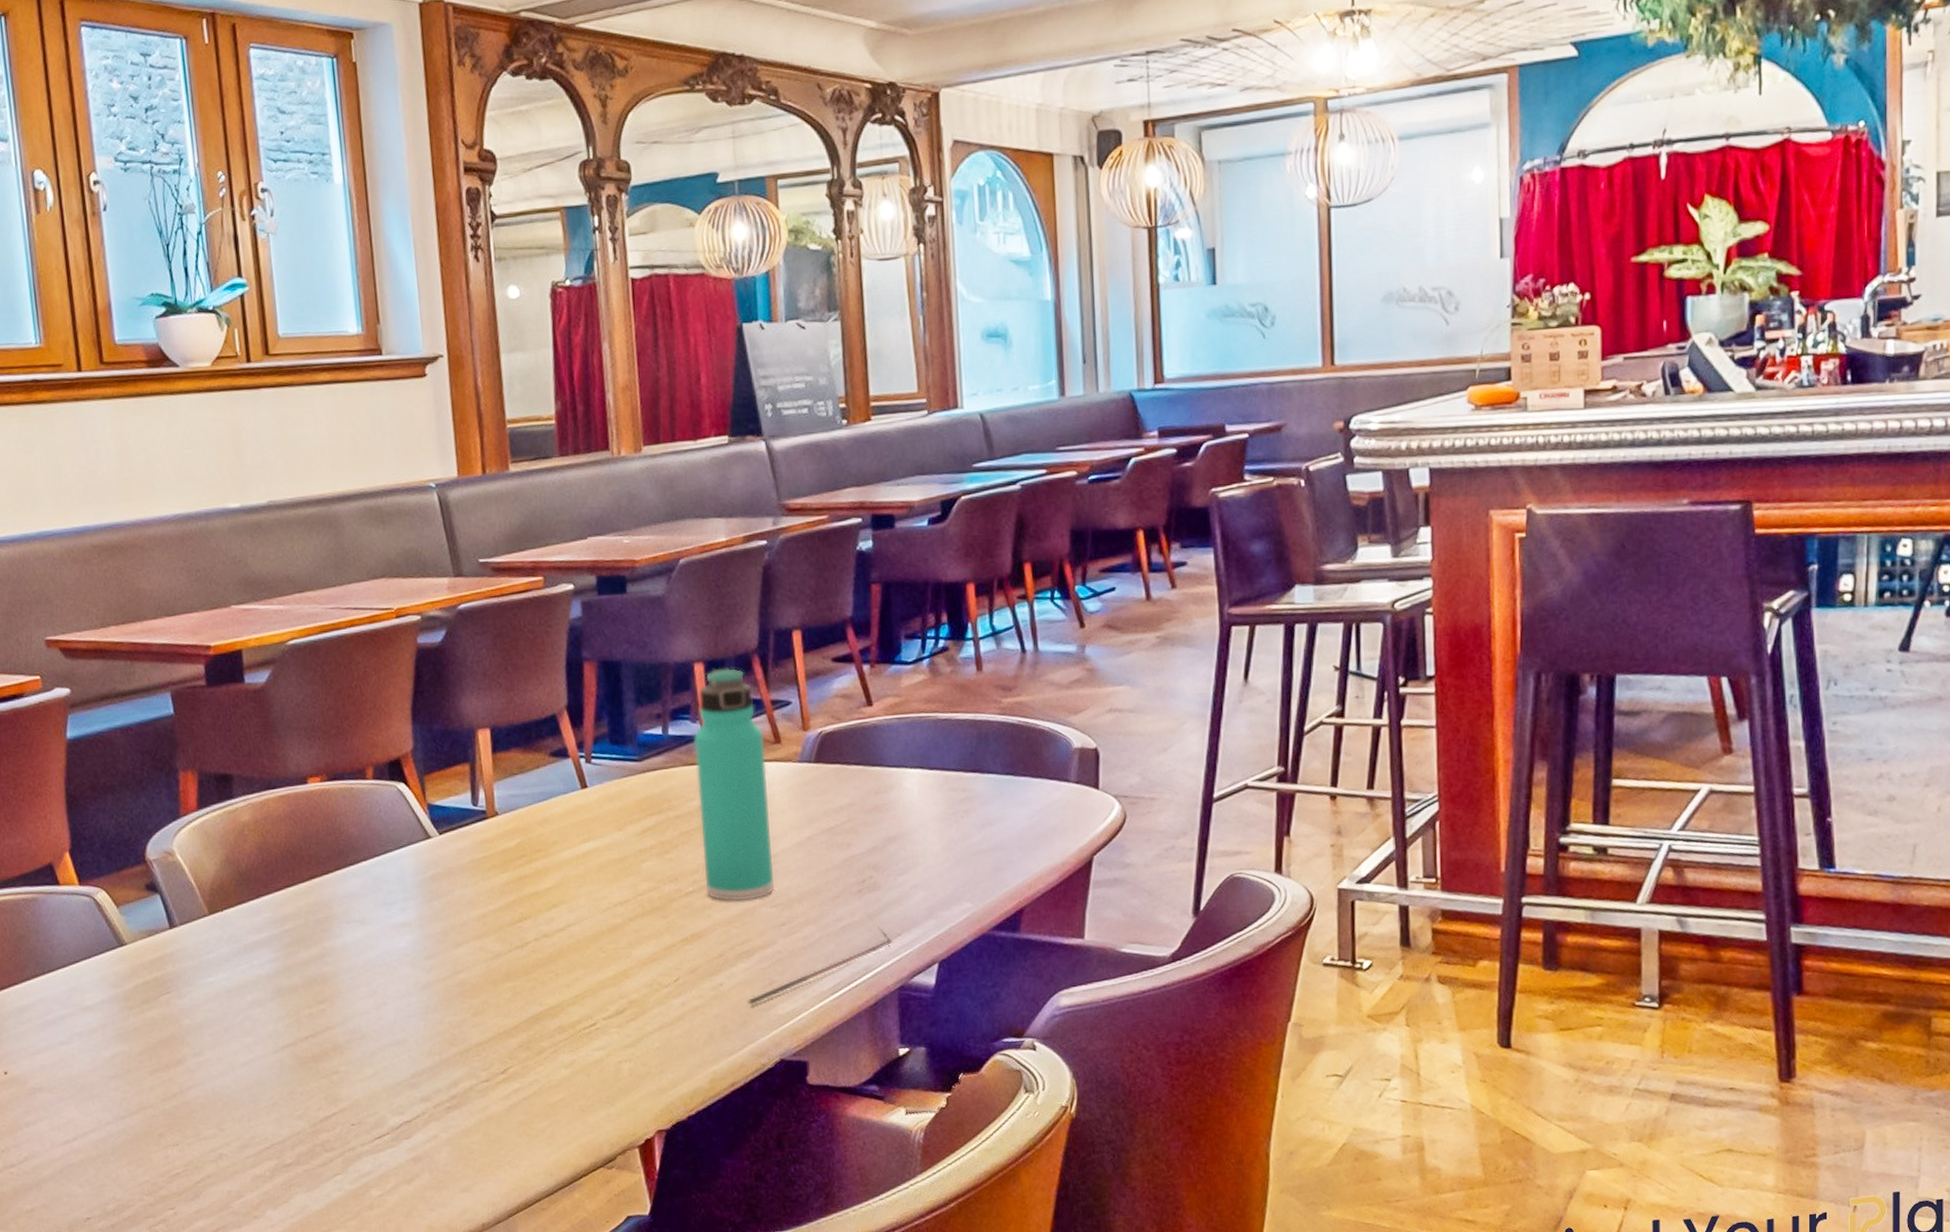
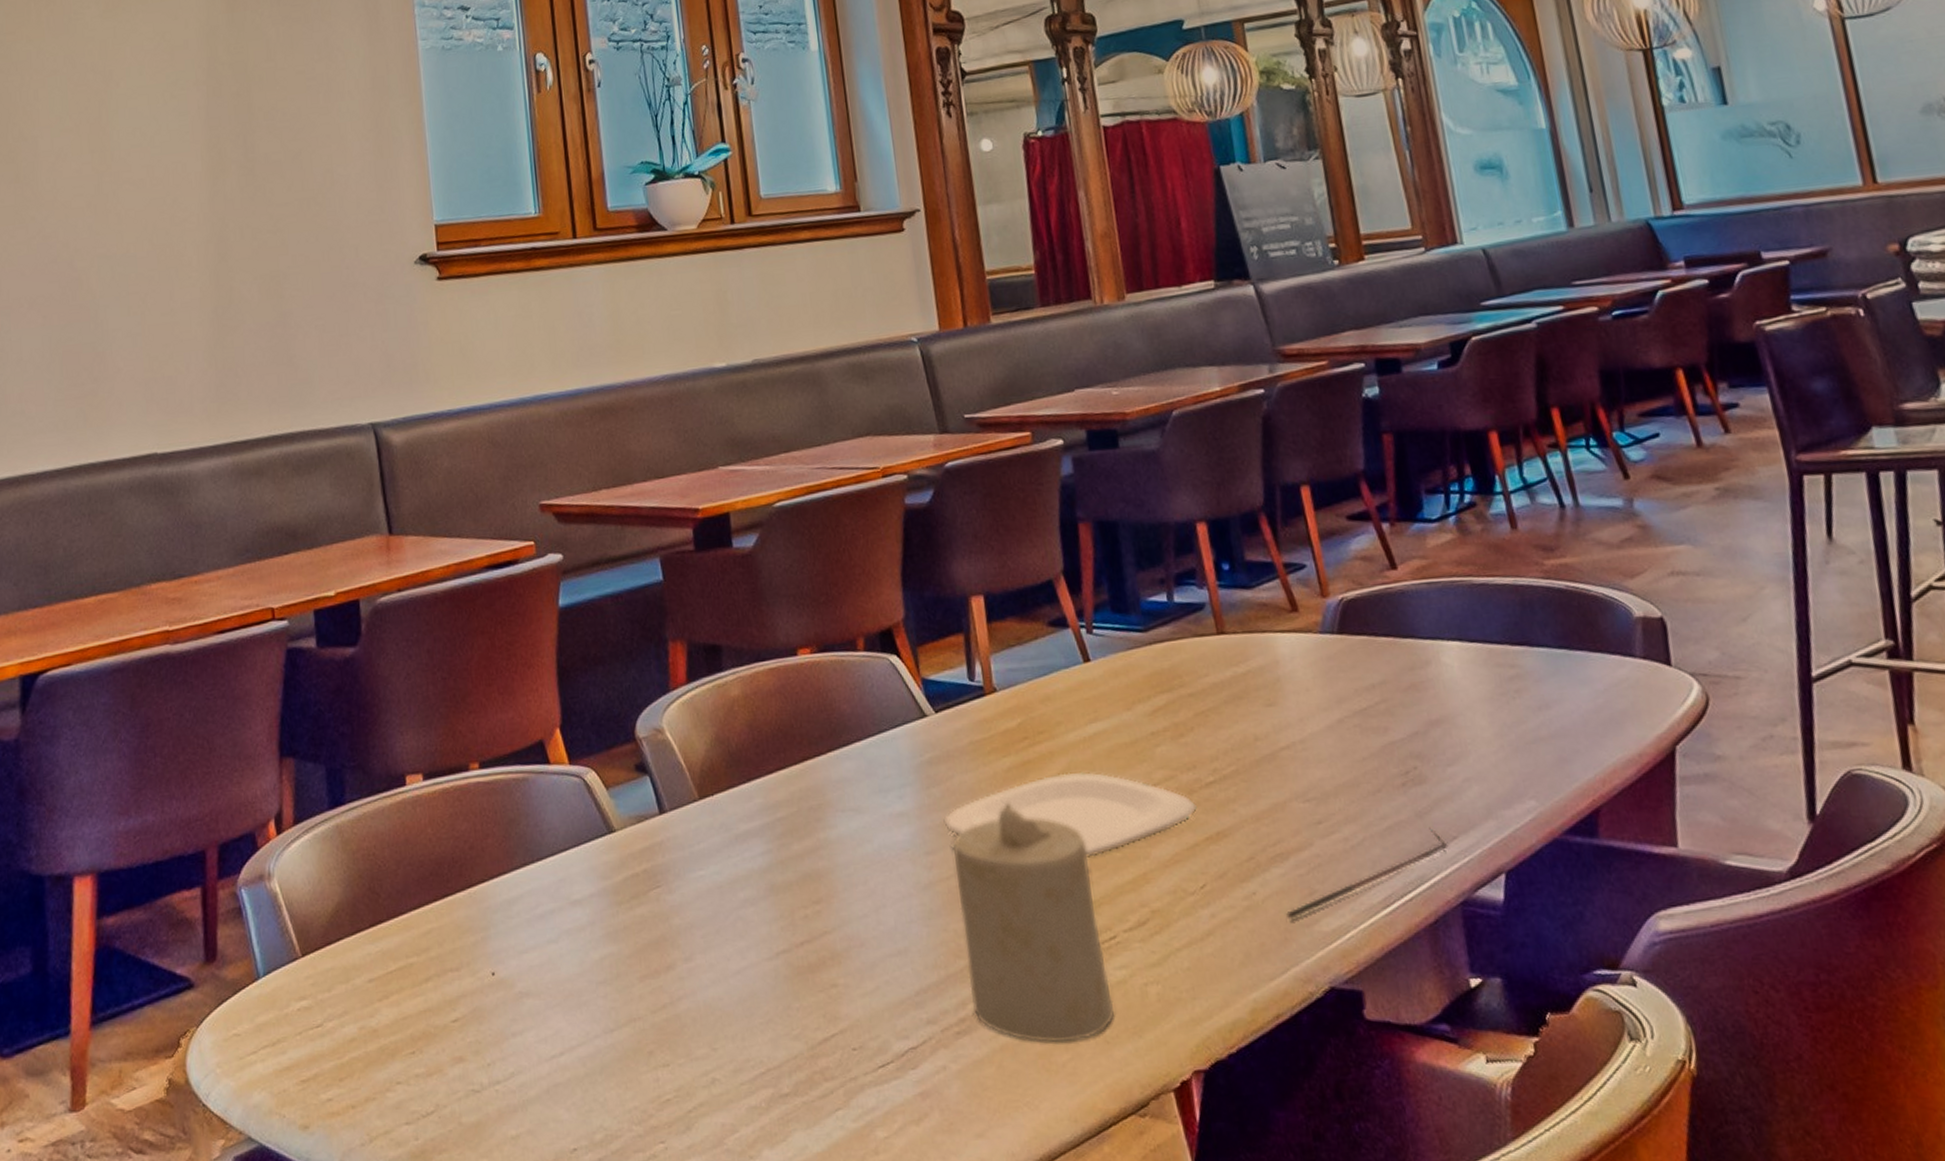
plate: none [443,885,676,958] -> present [943,772,1197,857]
candle: none [450,912,591,1113] -> present [952,802,1115,1043]
thermos bottle: present [694,666,775,902] -> none [1202,526,1306,795]

